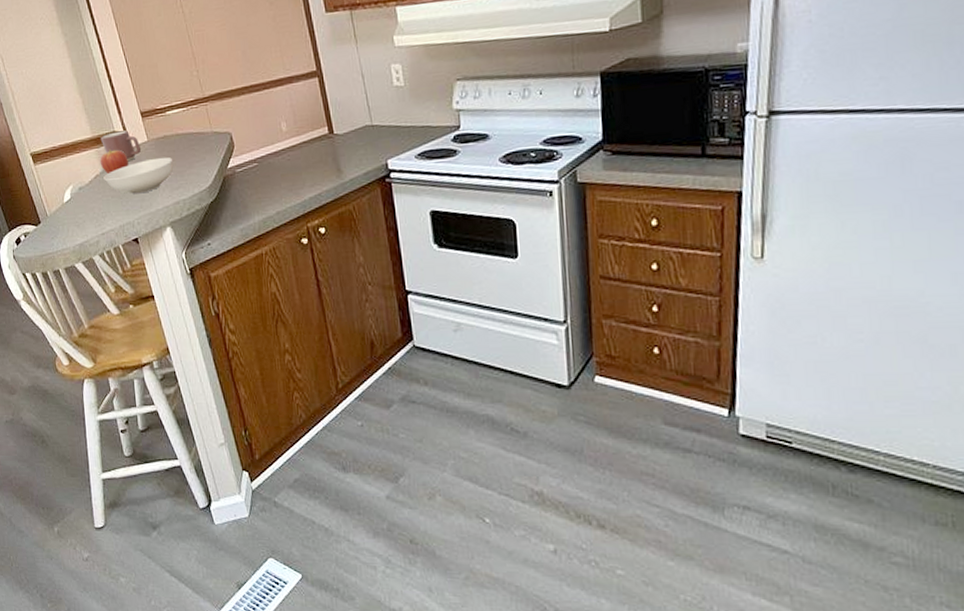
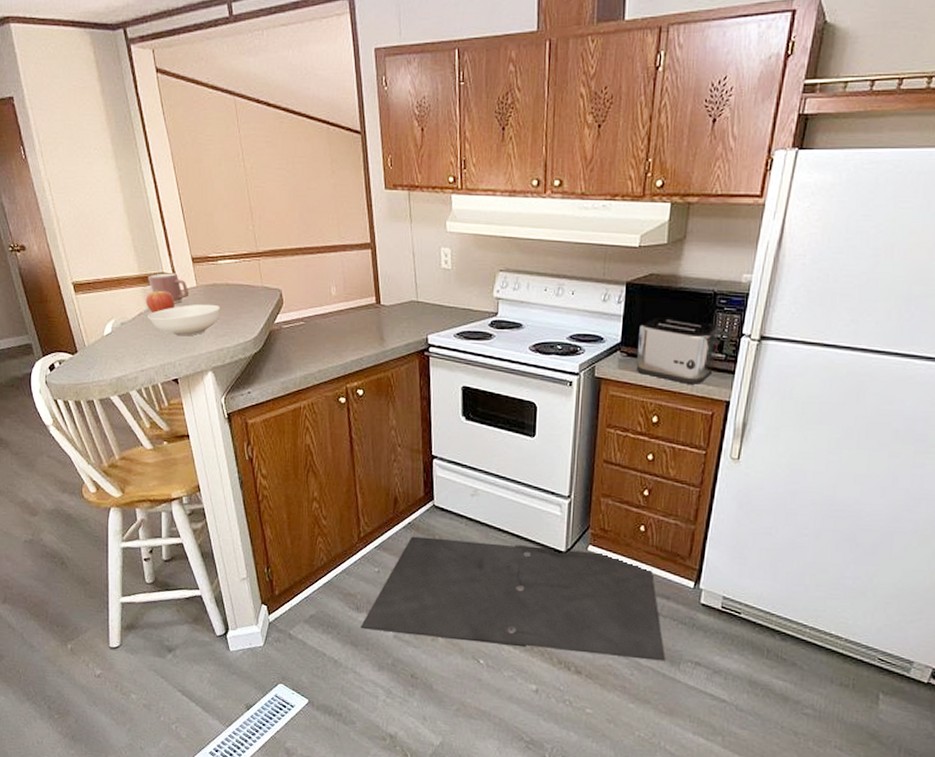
door mat: none [349,382,705,507] -> present [361,536,665,661]
toaster: none [622,104,721,179] -> present [636,316,721,386]

